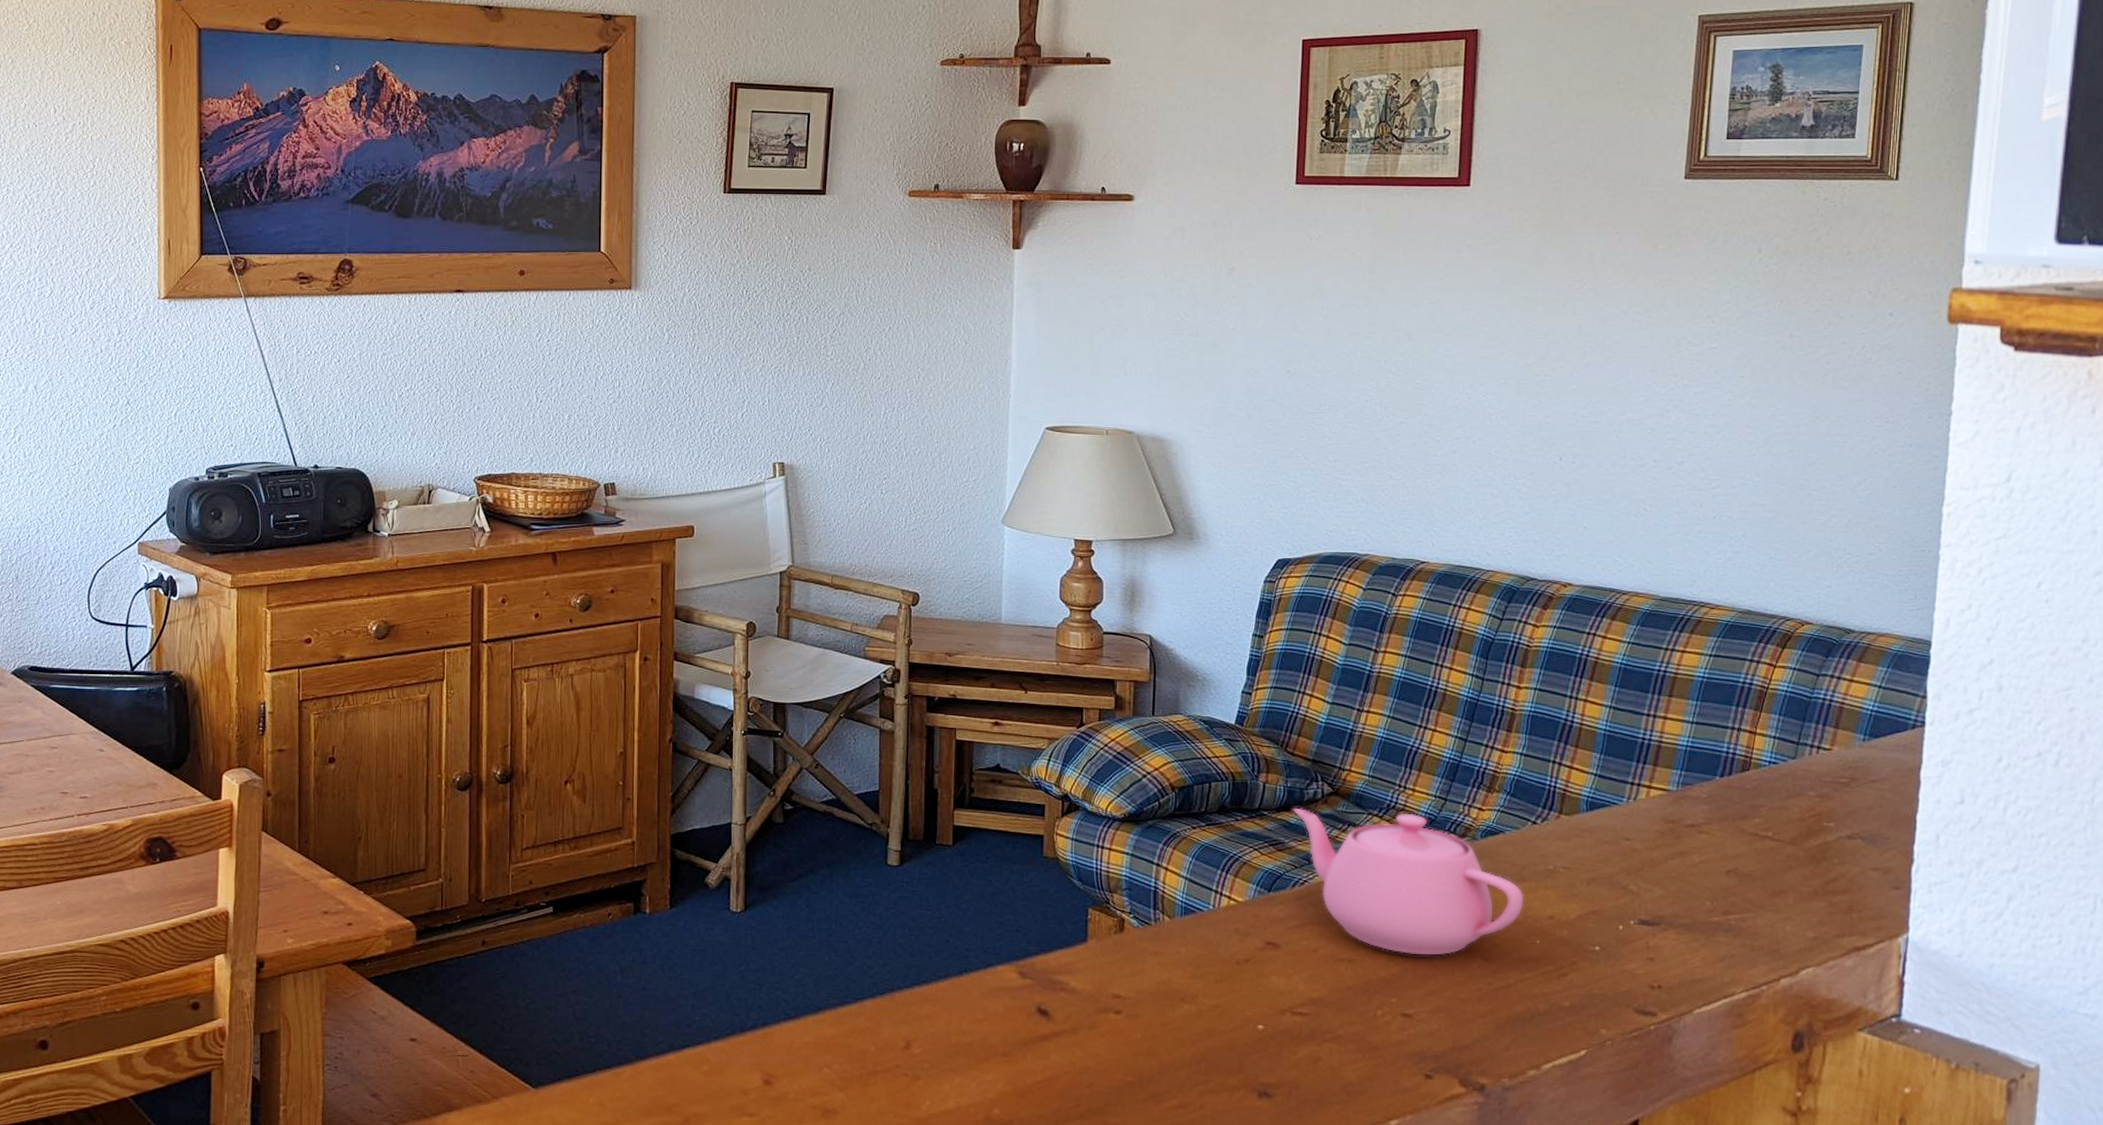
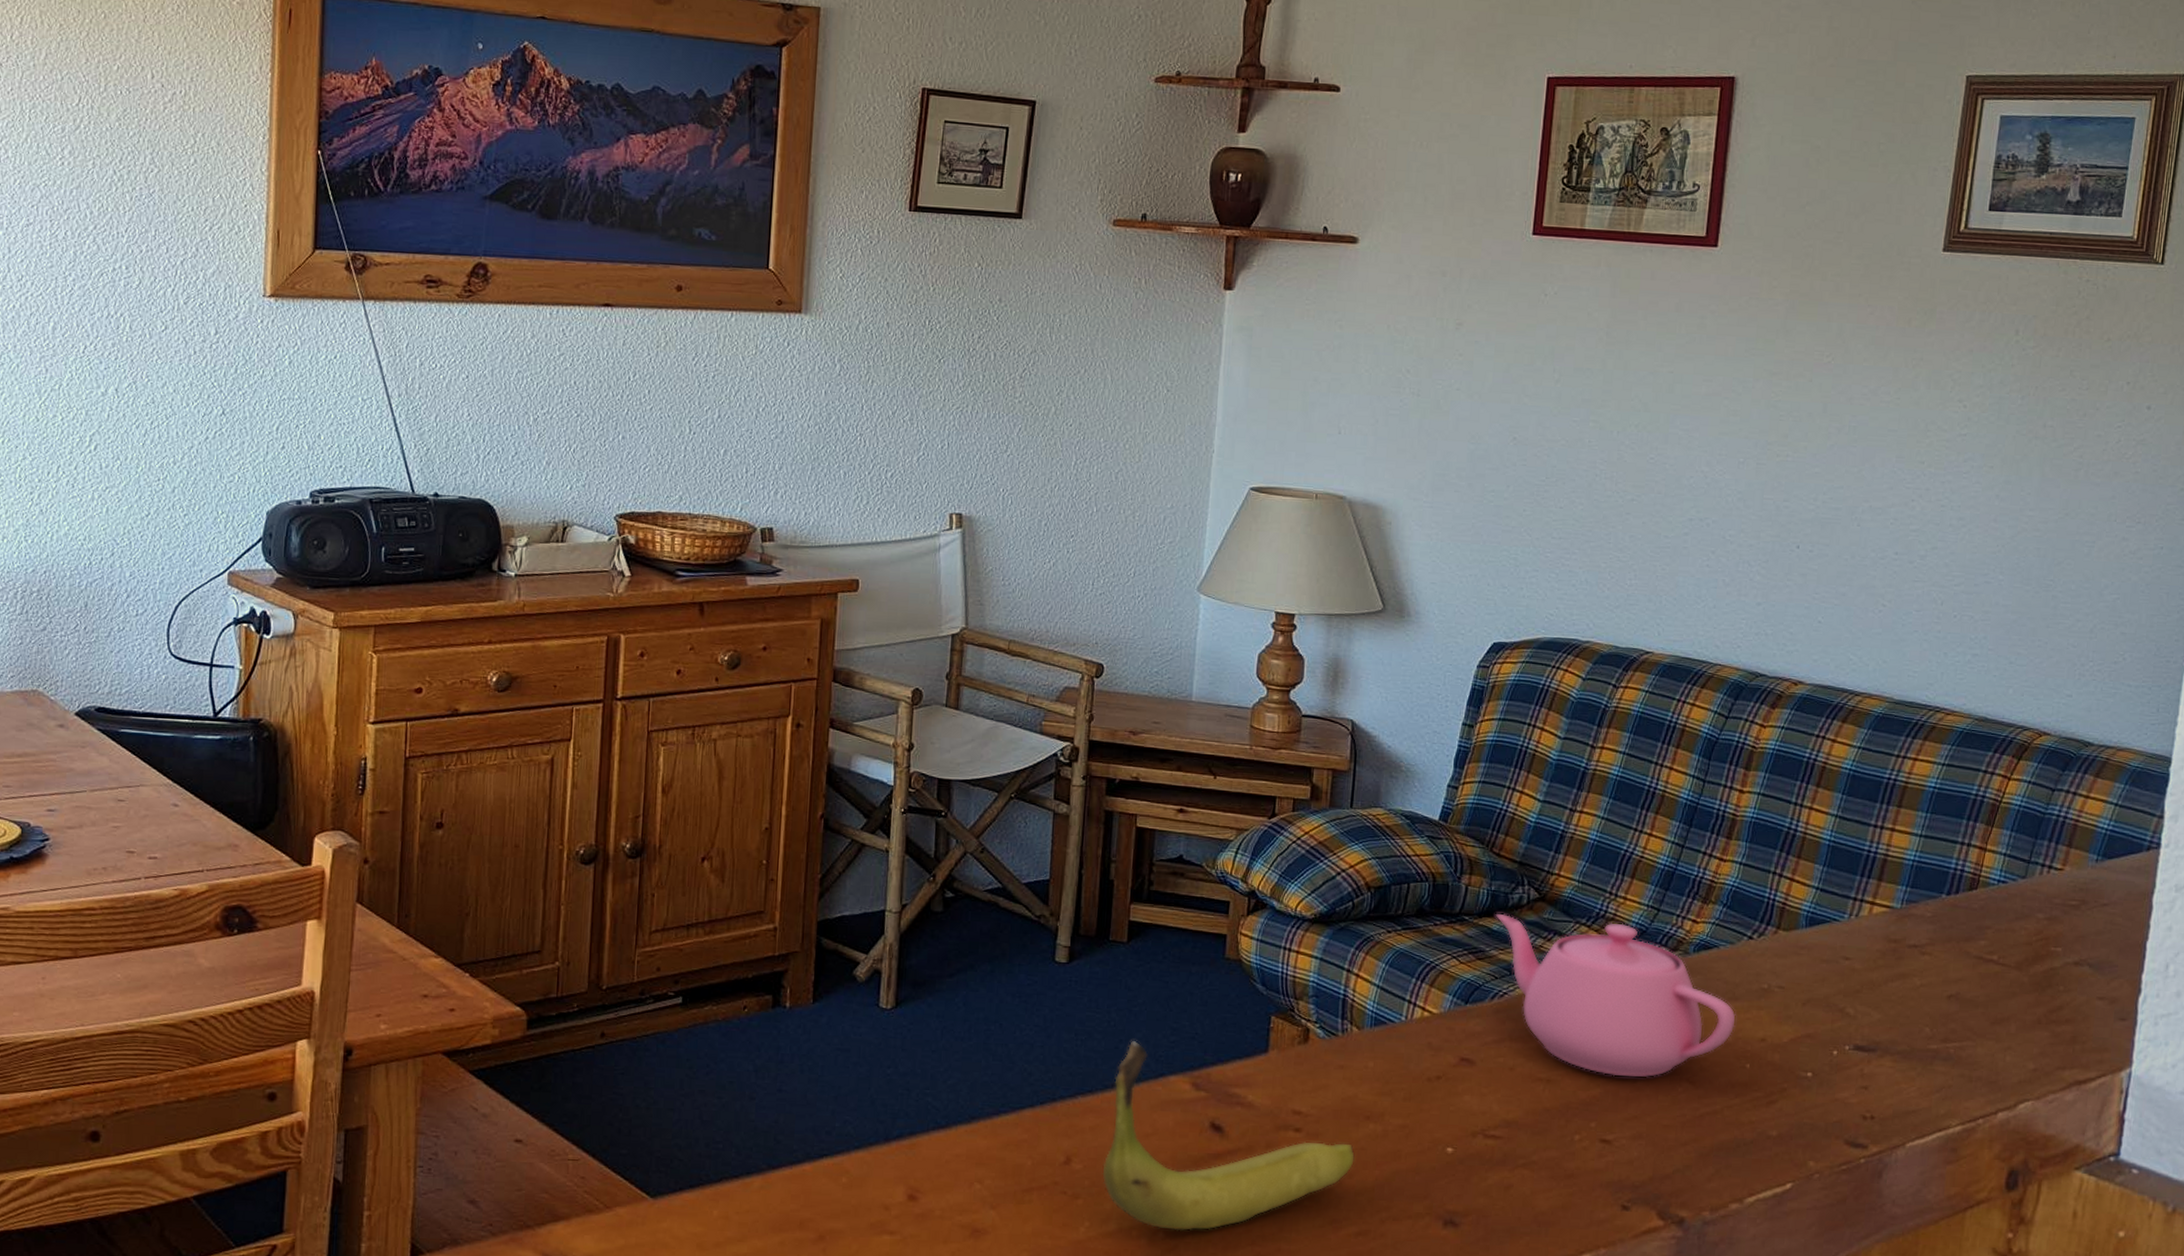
banana: none [940,935,1172,1107] -> present [1102,1041,1355,1231]

